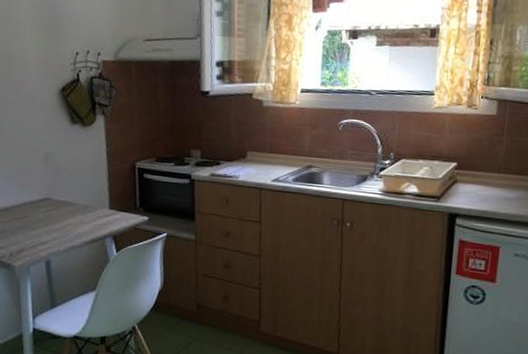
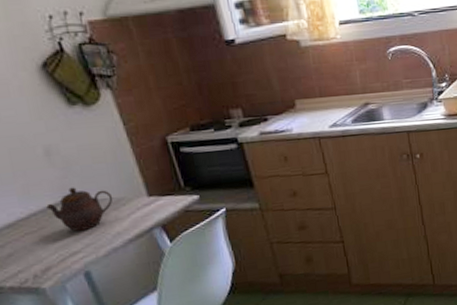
teapot: none [34,189,83,226] -> present [46,187,114,231]

